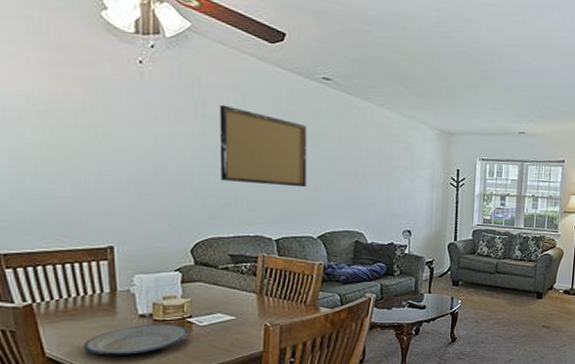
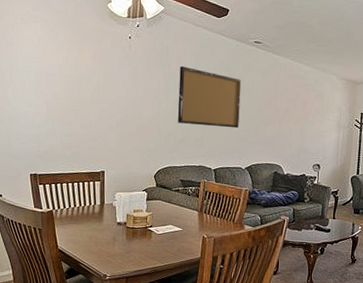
plate: present [83,324,189,355] -> none [81,230,150,252]

